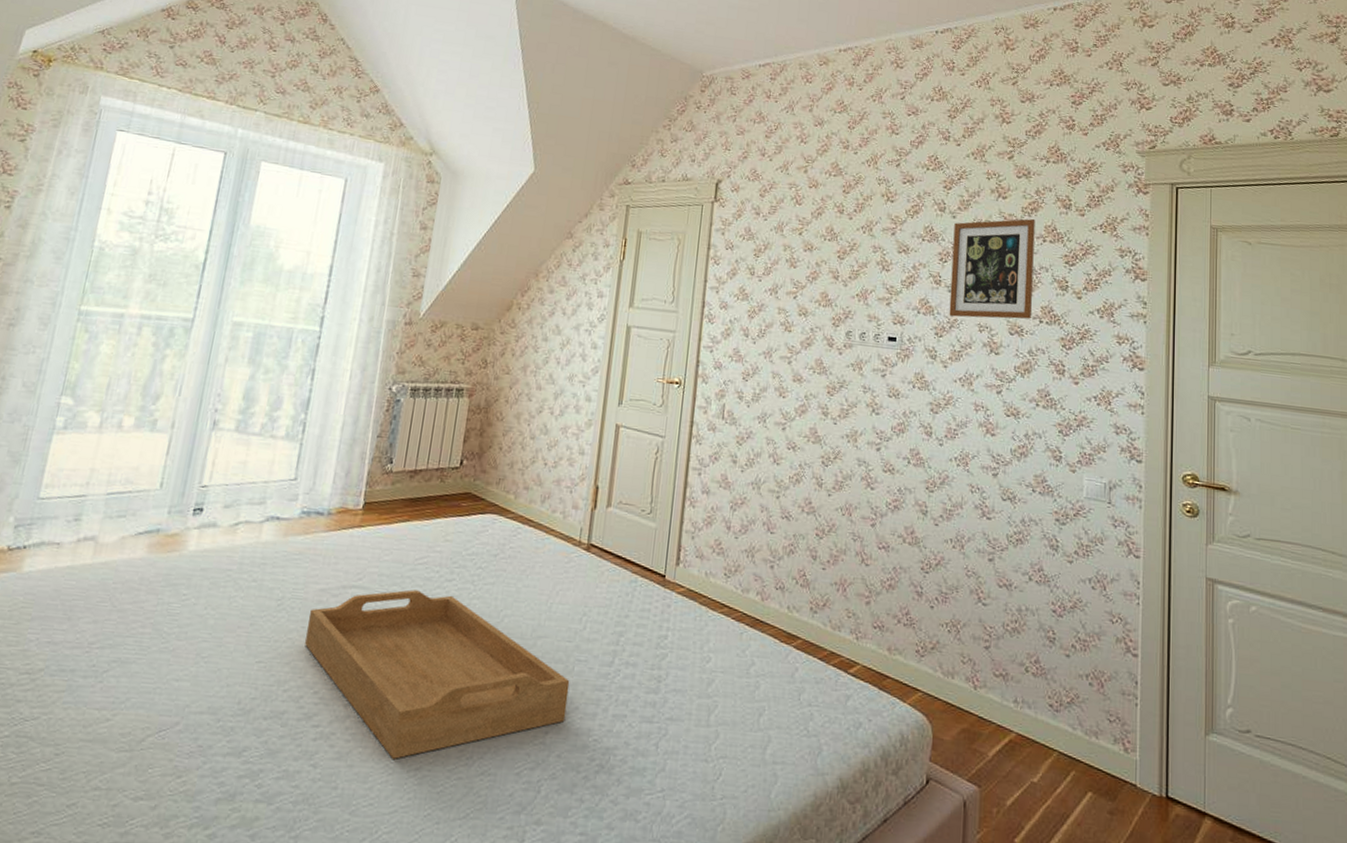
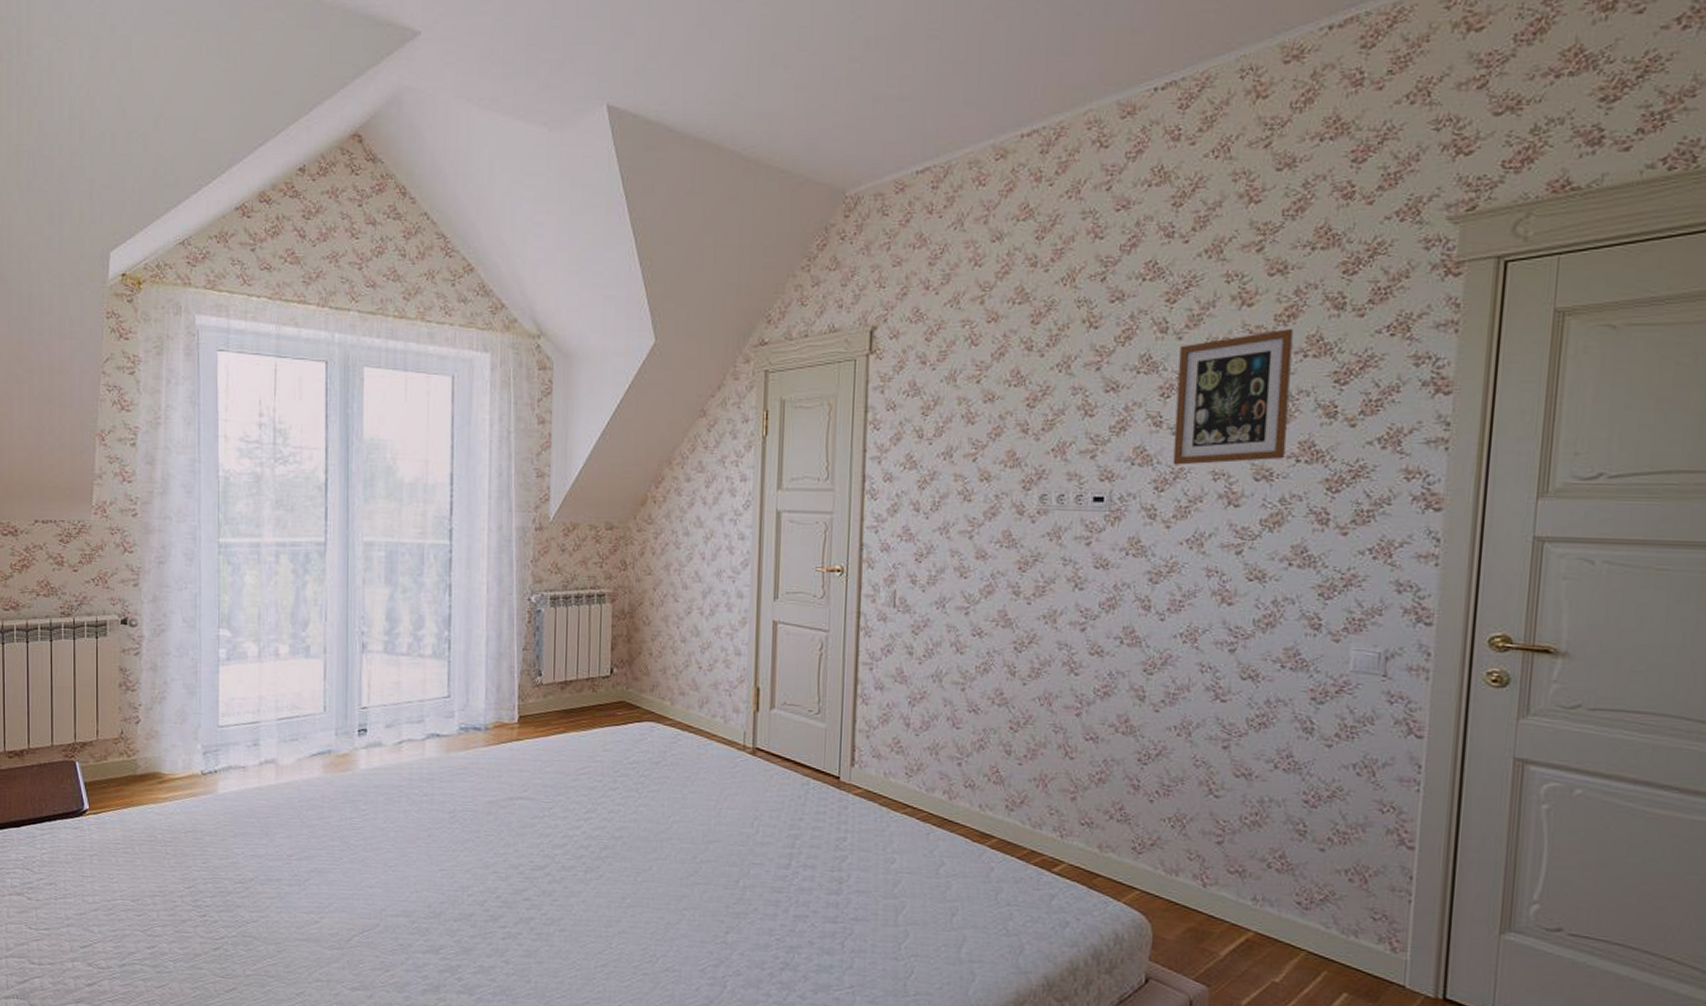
serving tray: present [305,589,570,759] -> none [482,799,747,957]

